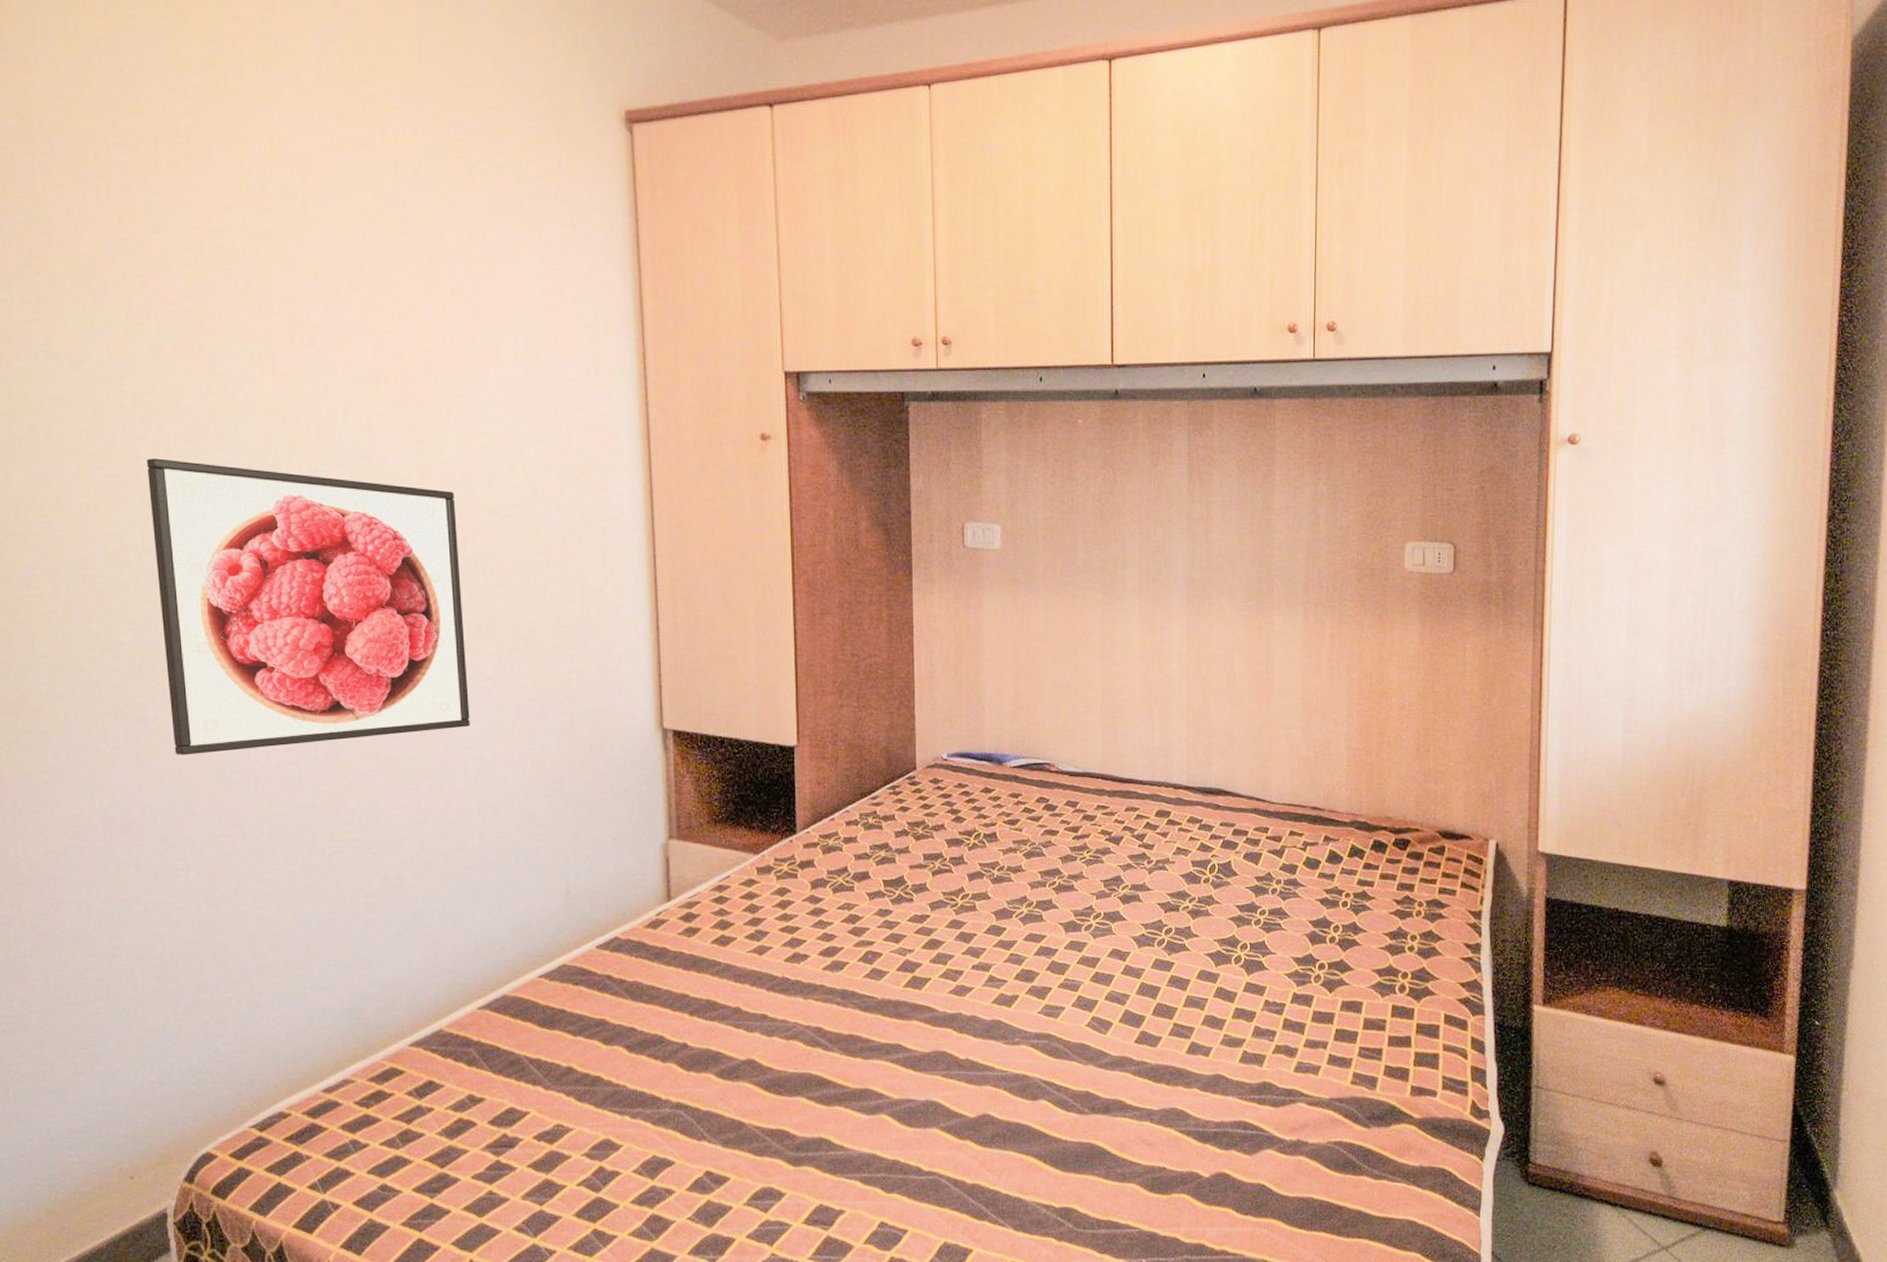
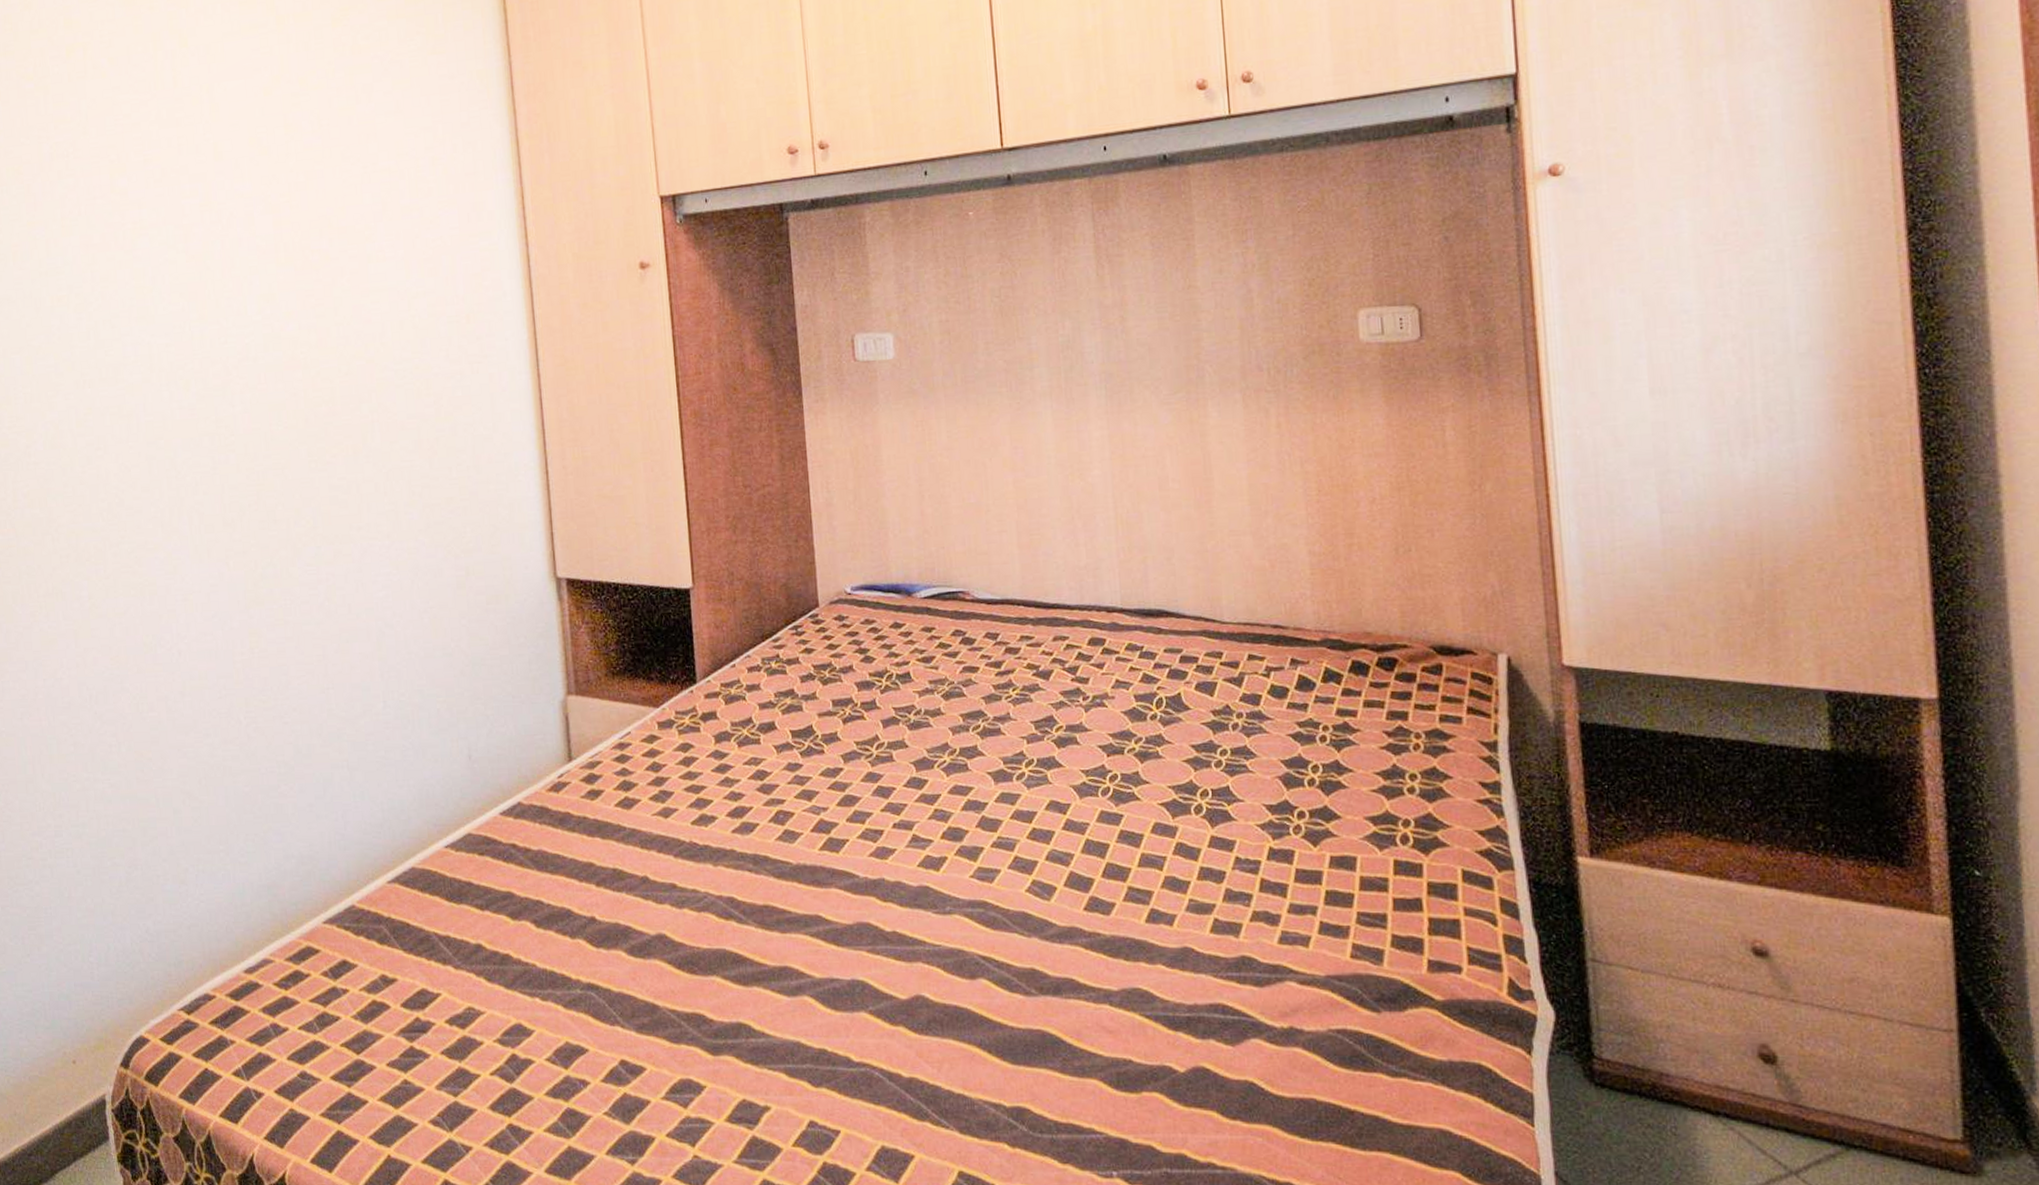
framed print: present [147,458,470,755] -> none [80,345,371,632]

